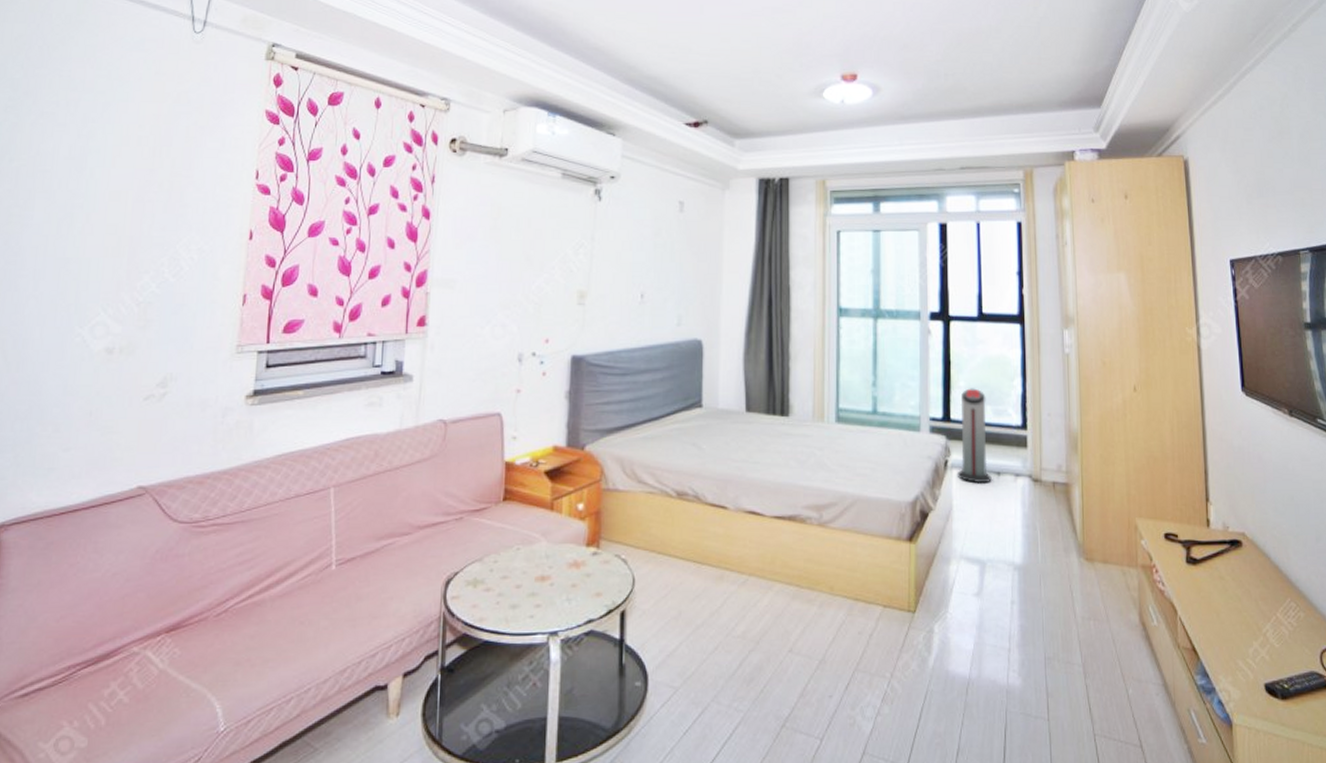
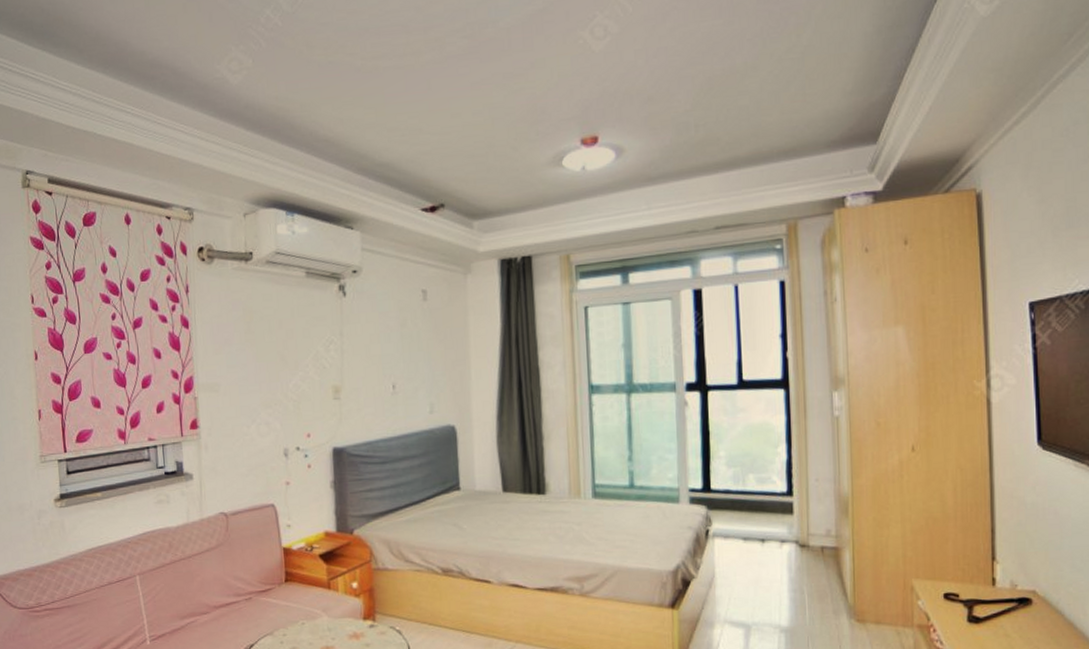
air purifier: present [957,388,993,484] -> none [719,457,757,551]

